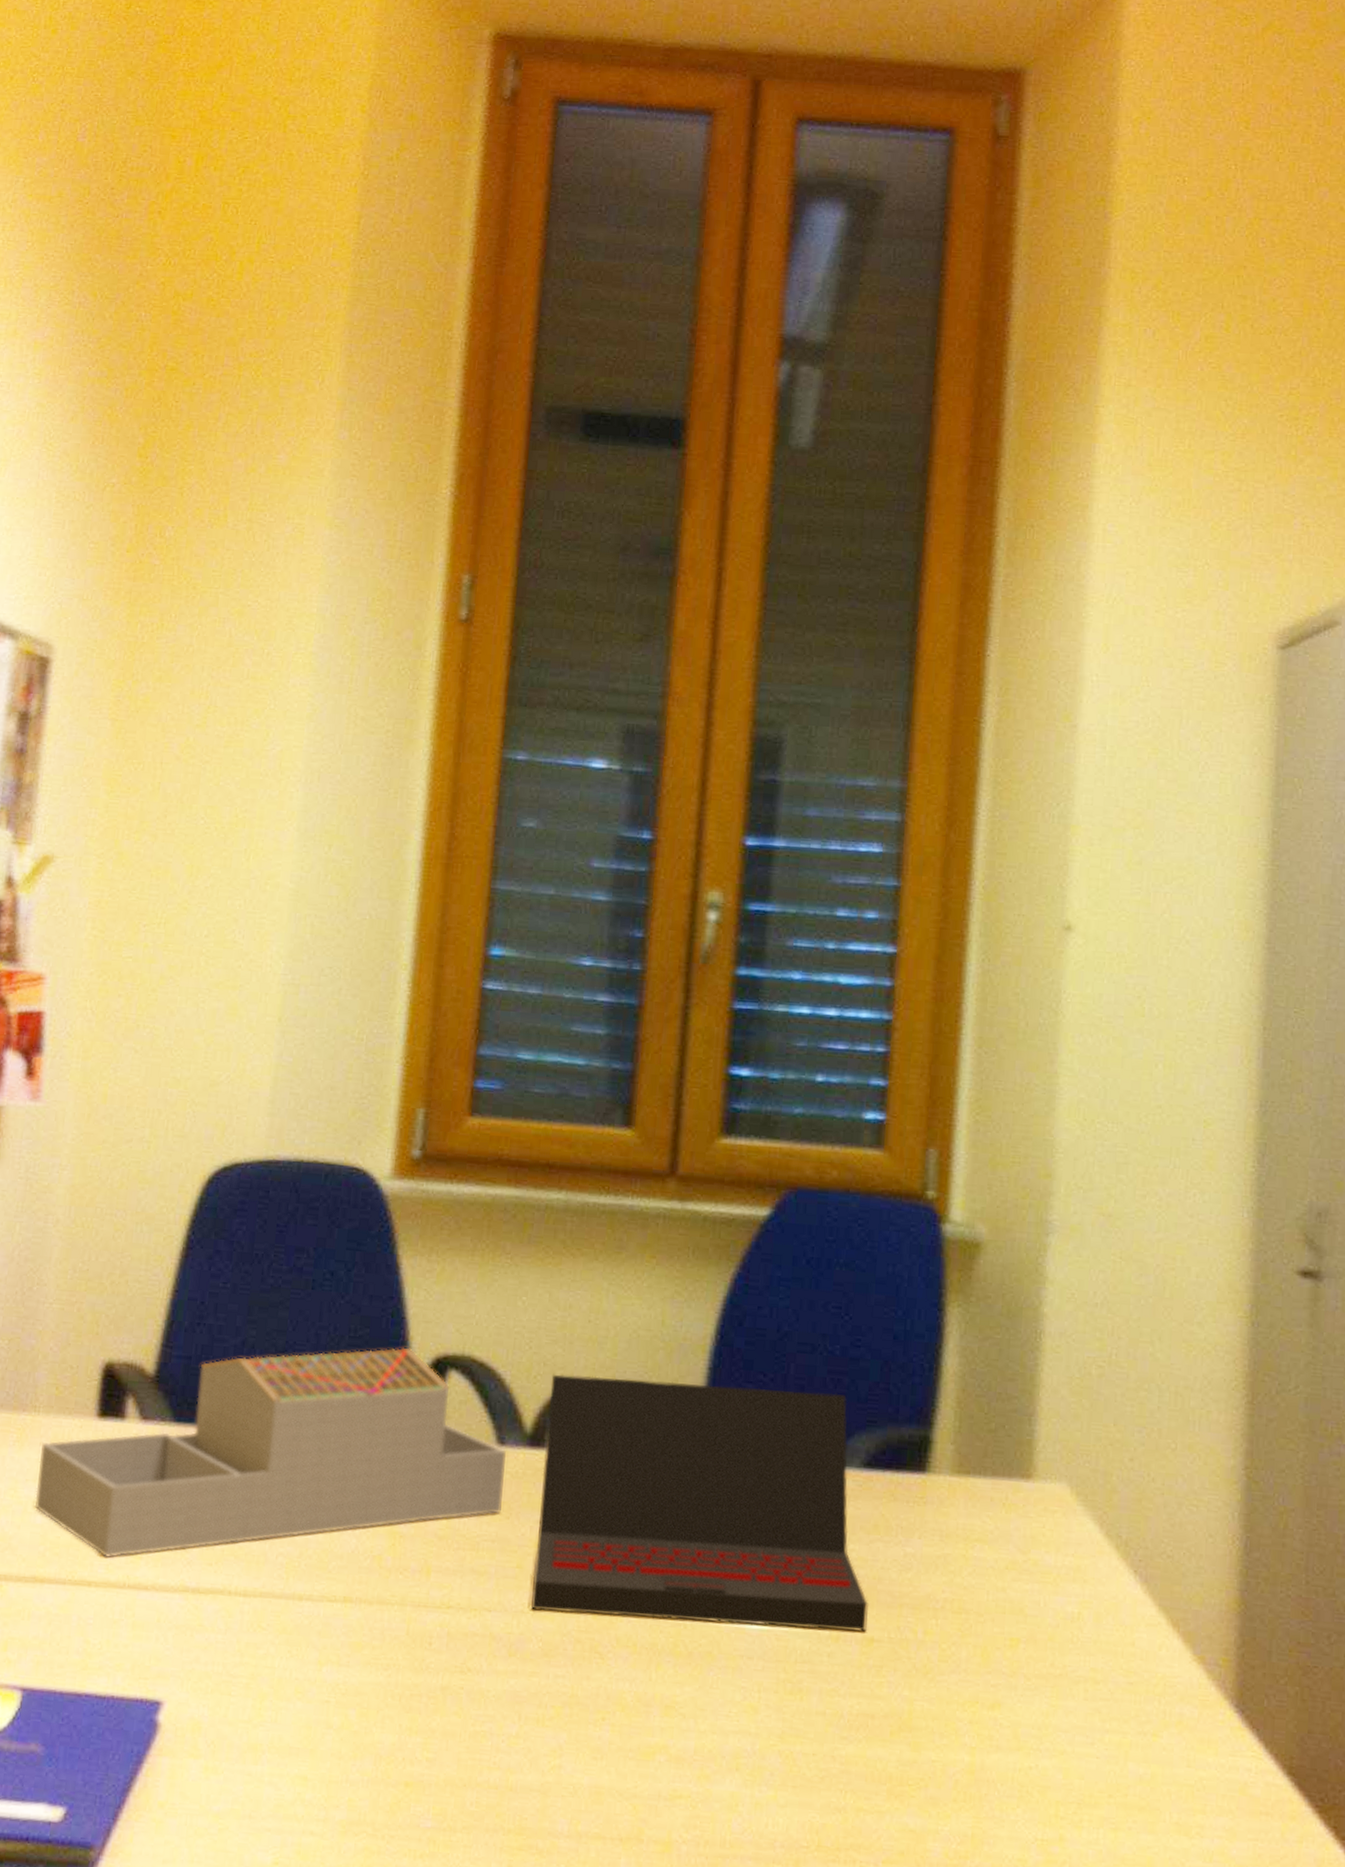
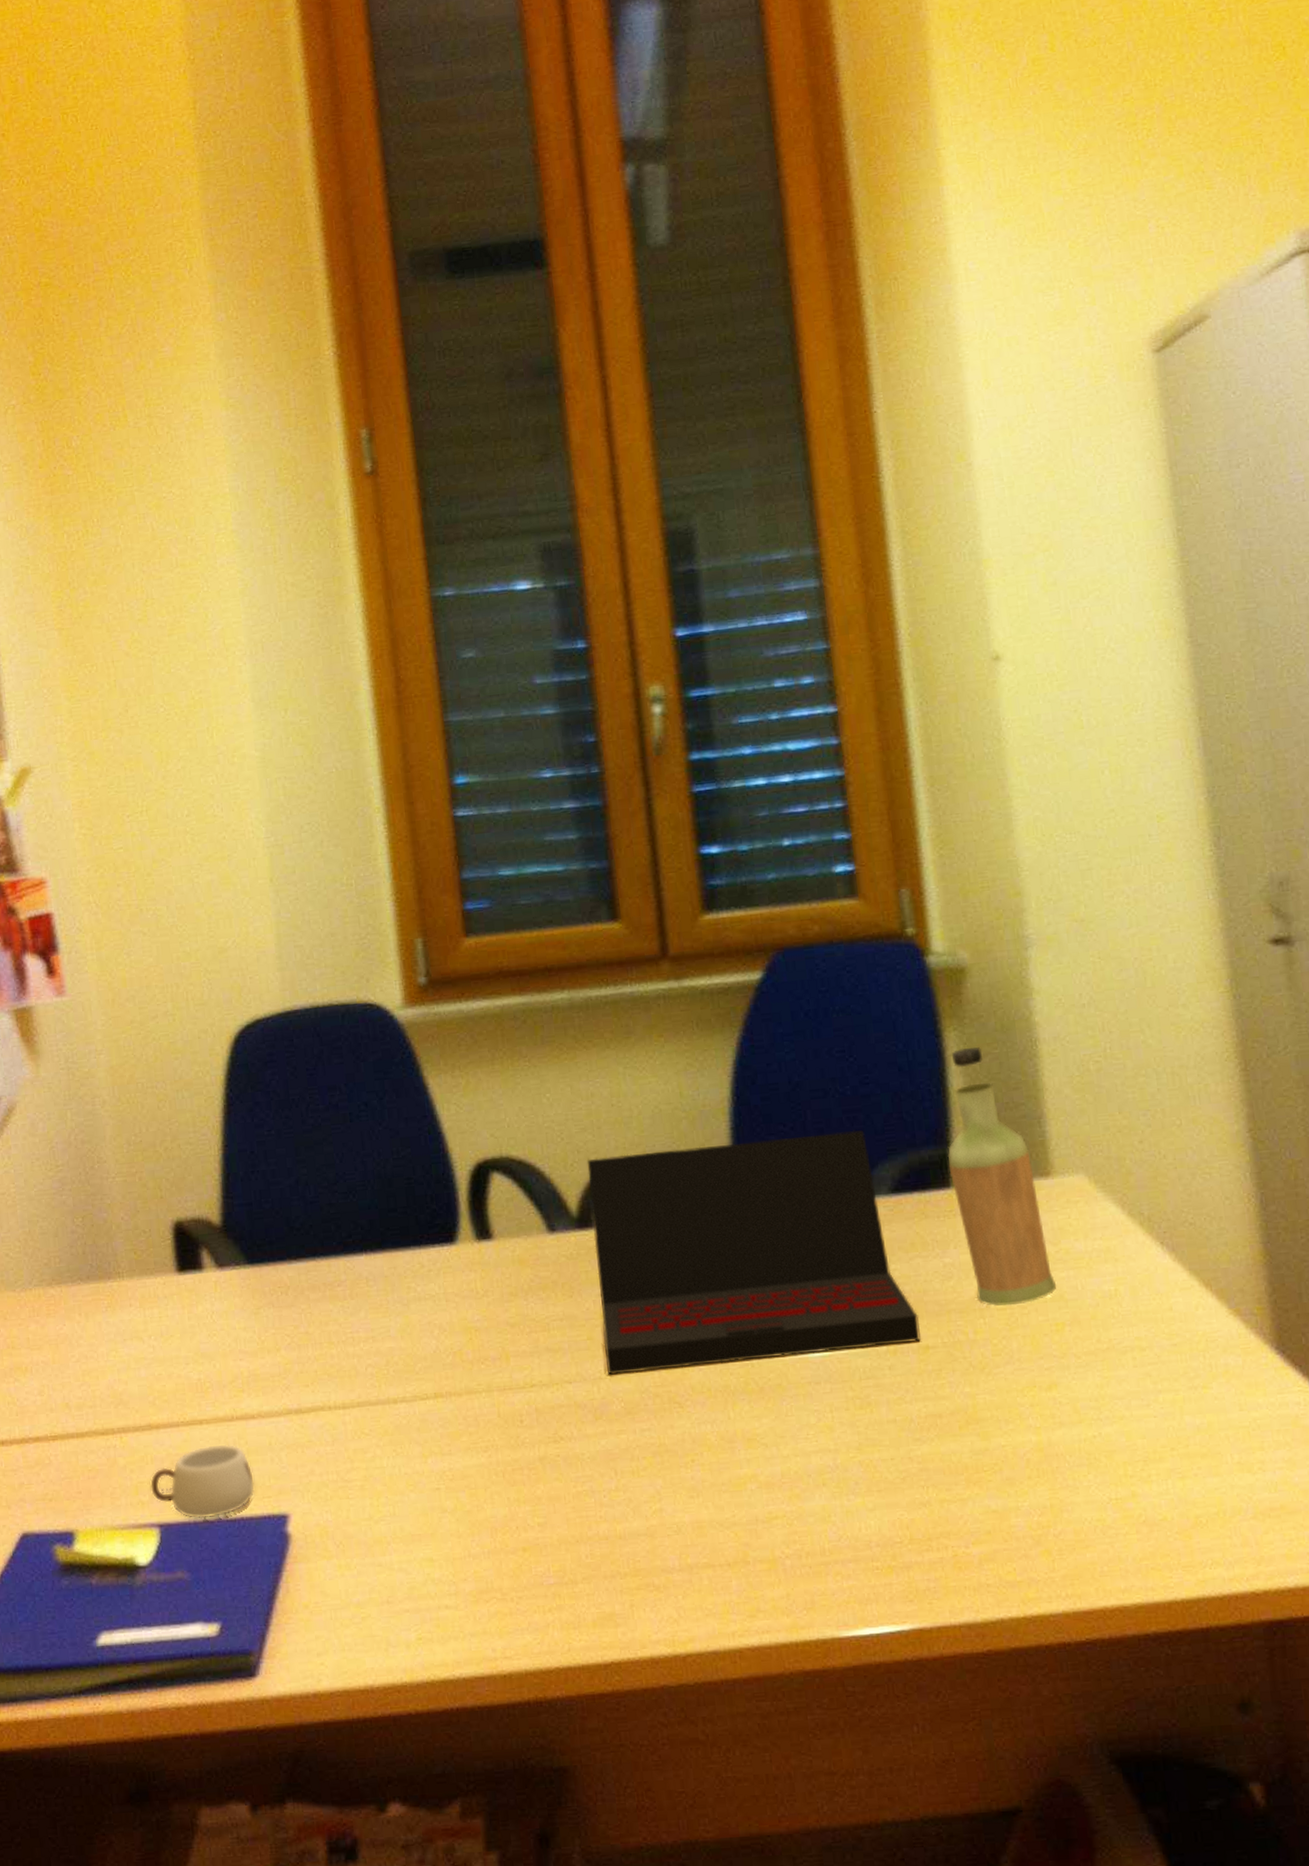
mug: none [20,1610,134,1691] -> present [149,1444,255,1519]
architectural model: present [34,1347,506,1559] -> none [132,1159,564,1397]
bottle: none [927,1326,1019,1611] -> present [947,1046,1057,1307]

